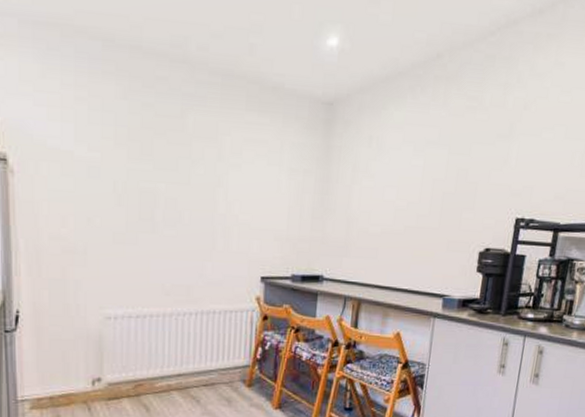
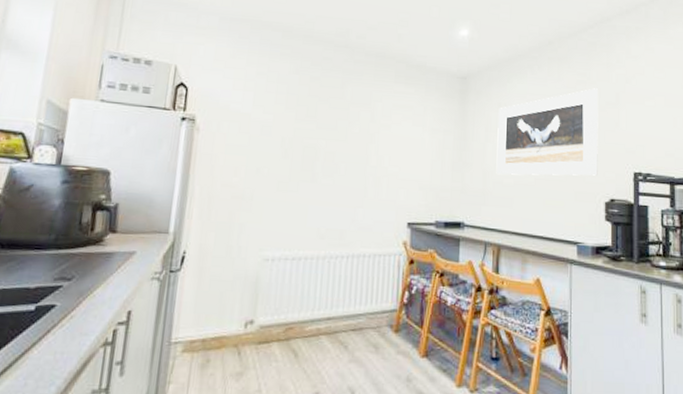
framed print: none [361,116,489,223] -> present [496,88,599,176]

